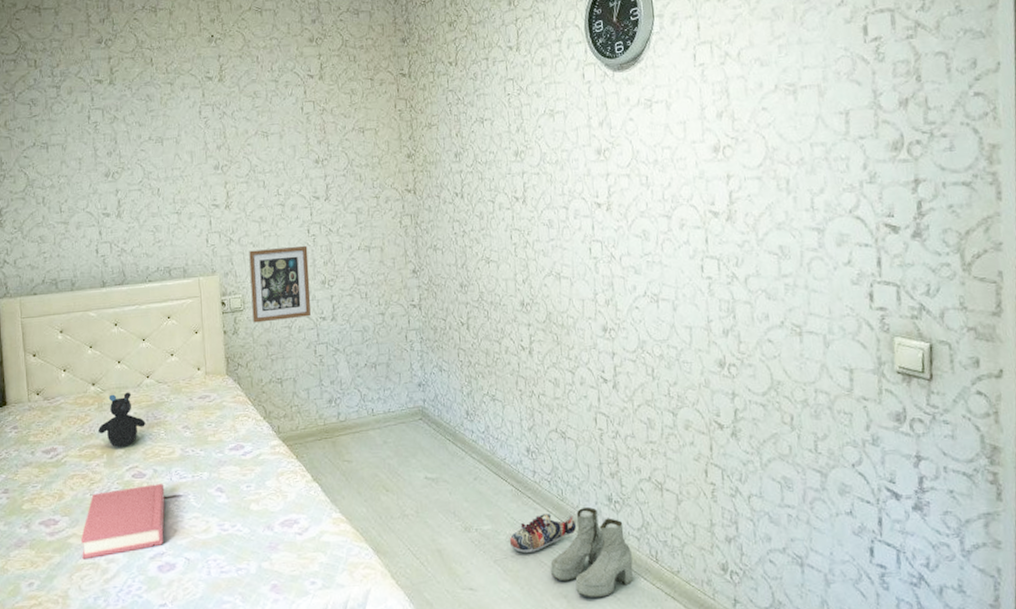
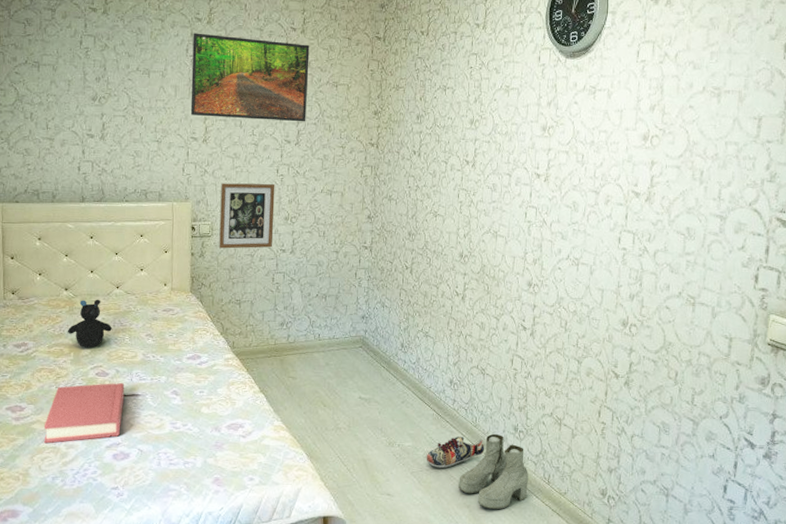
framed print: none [205,91,334,181] -> present [190,33,310,122]

